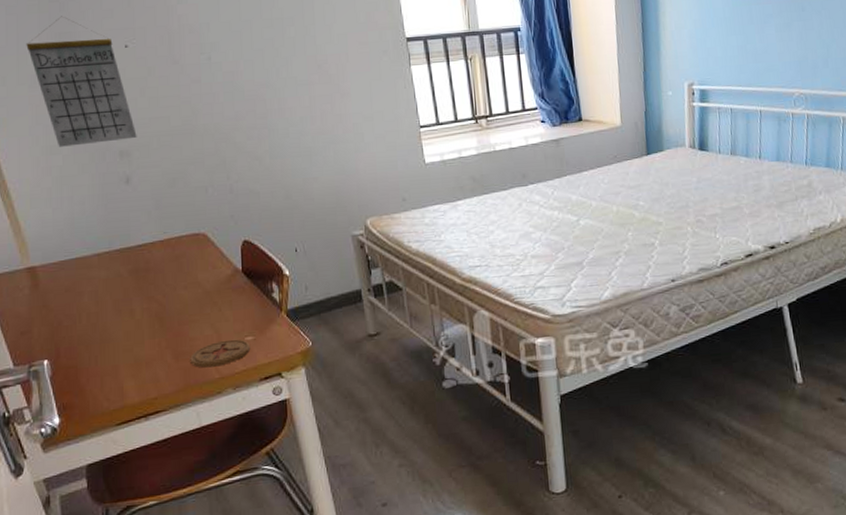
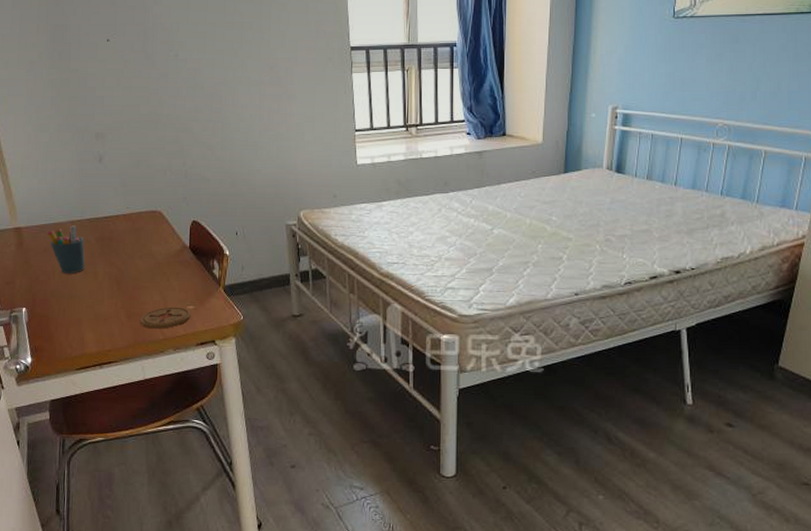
calendar: present [26,16,137,147] -> none [27,10,111,126]
pen holder: none [69,258,118,315] -> present [47,226,85,273]

